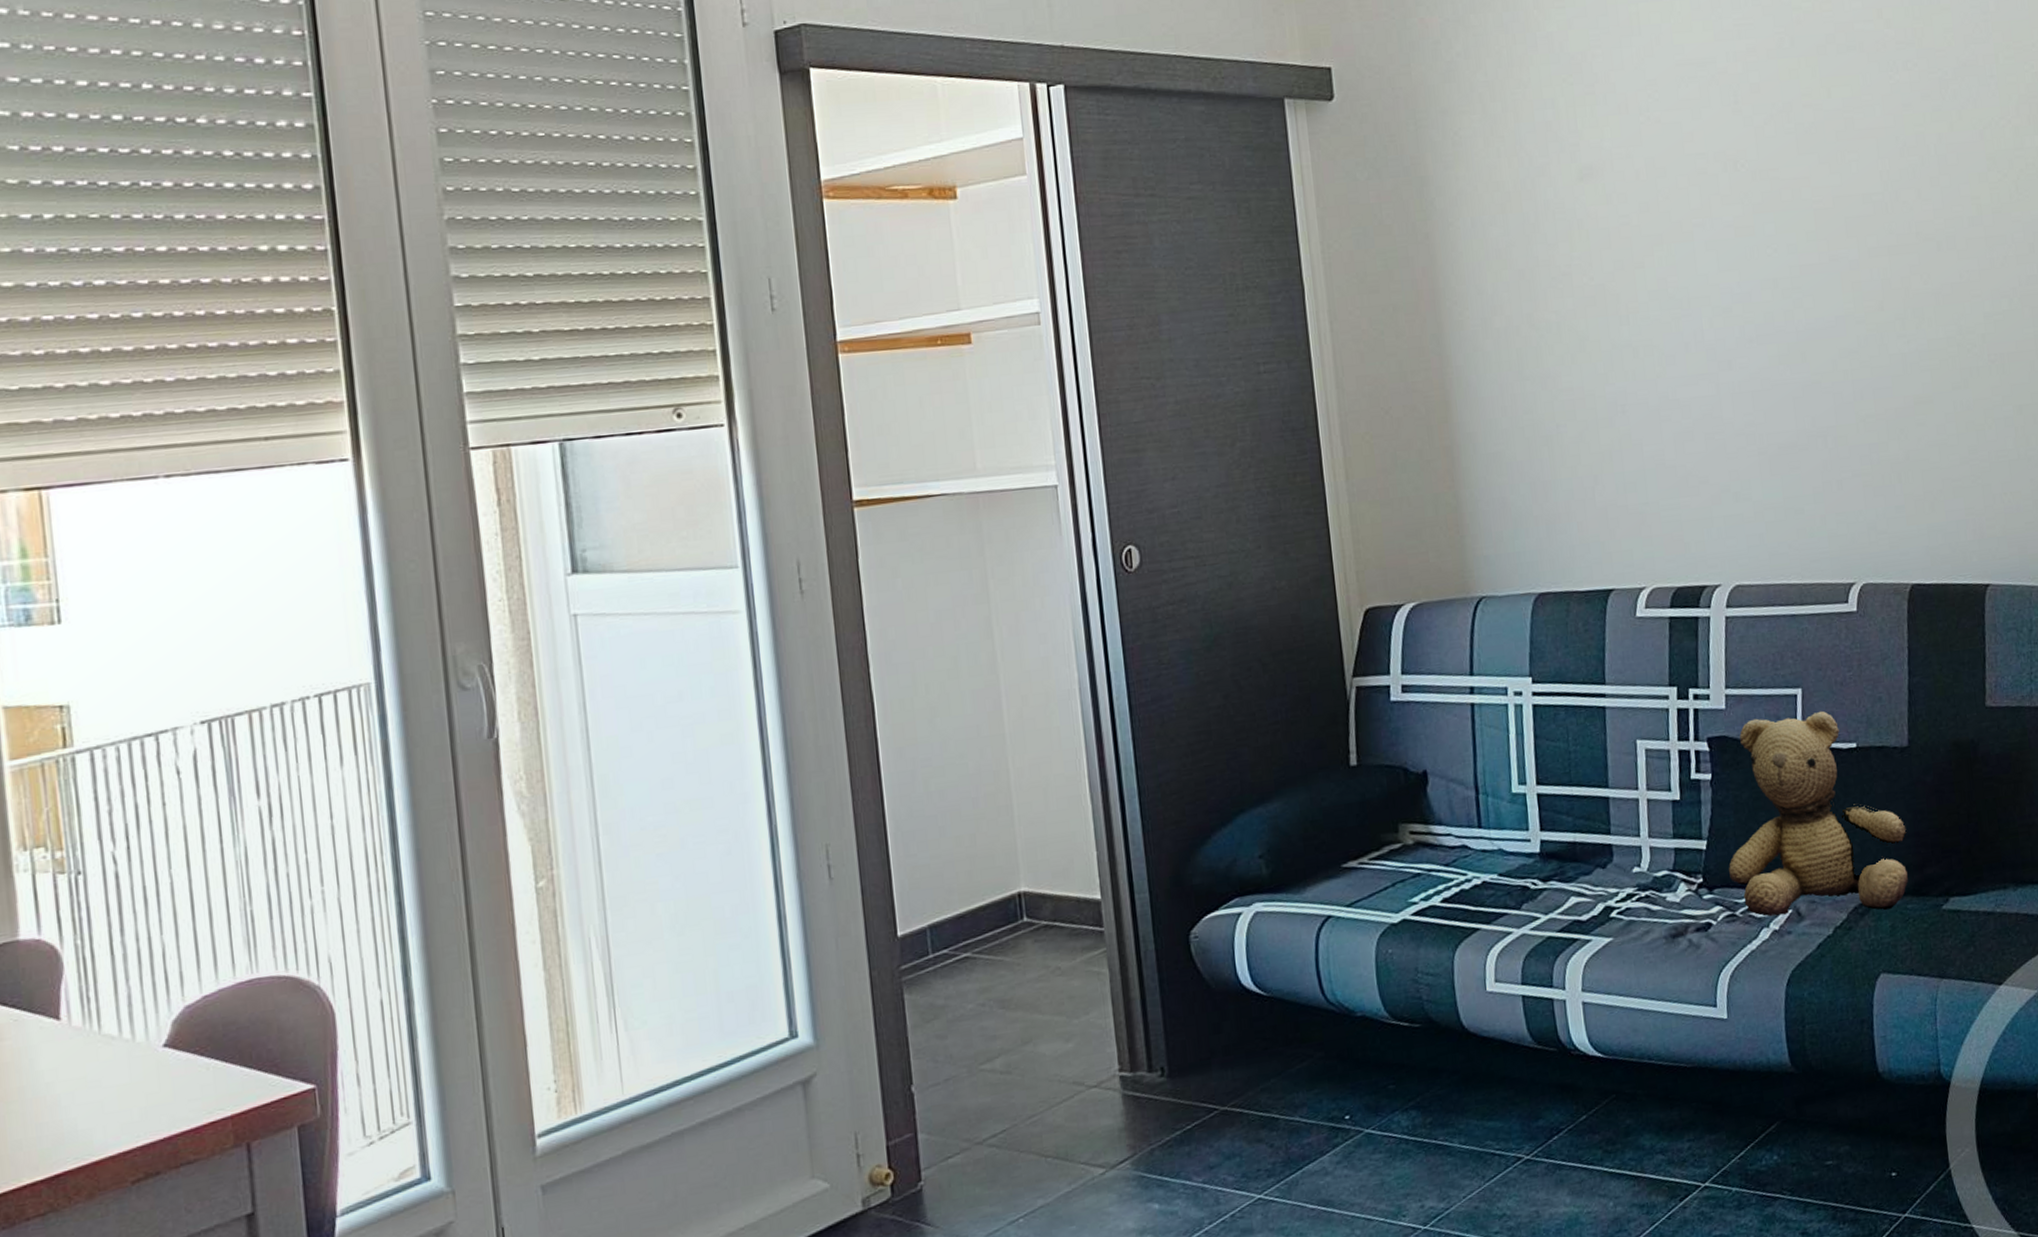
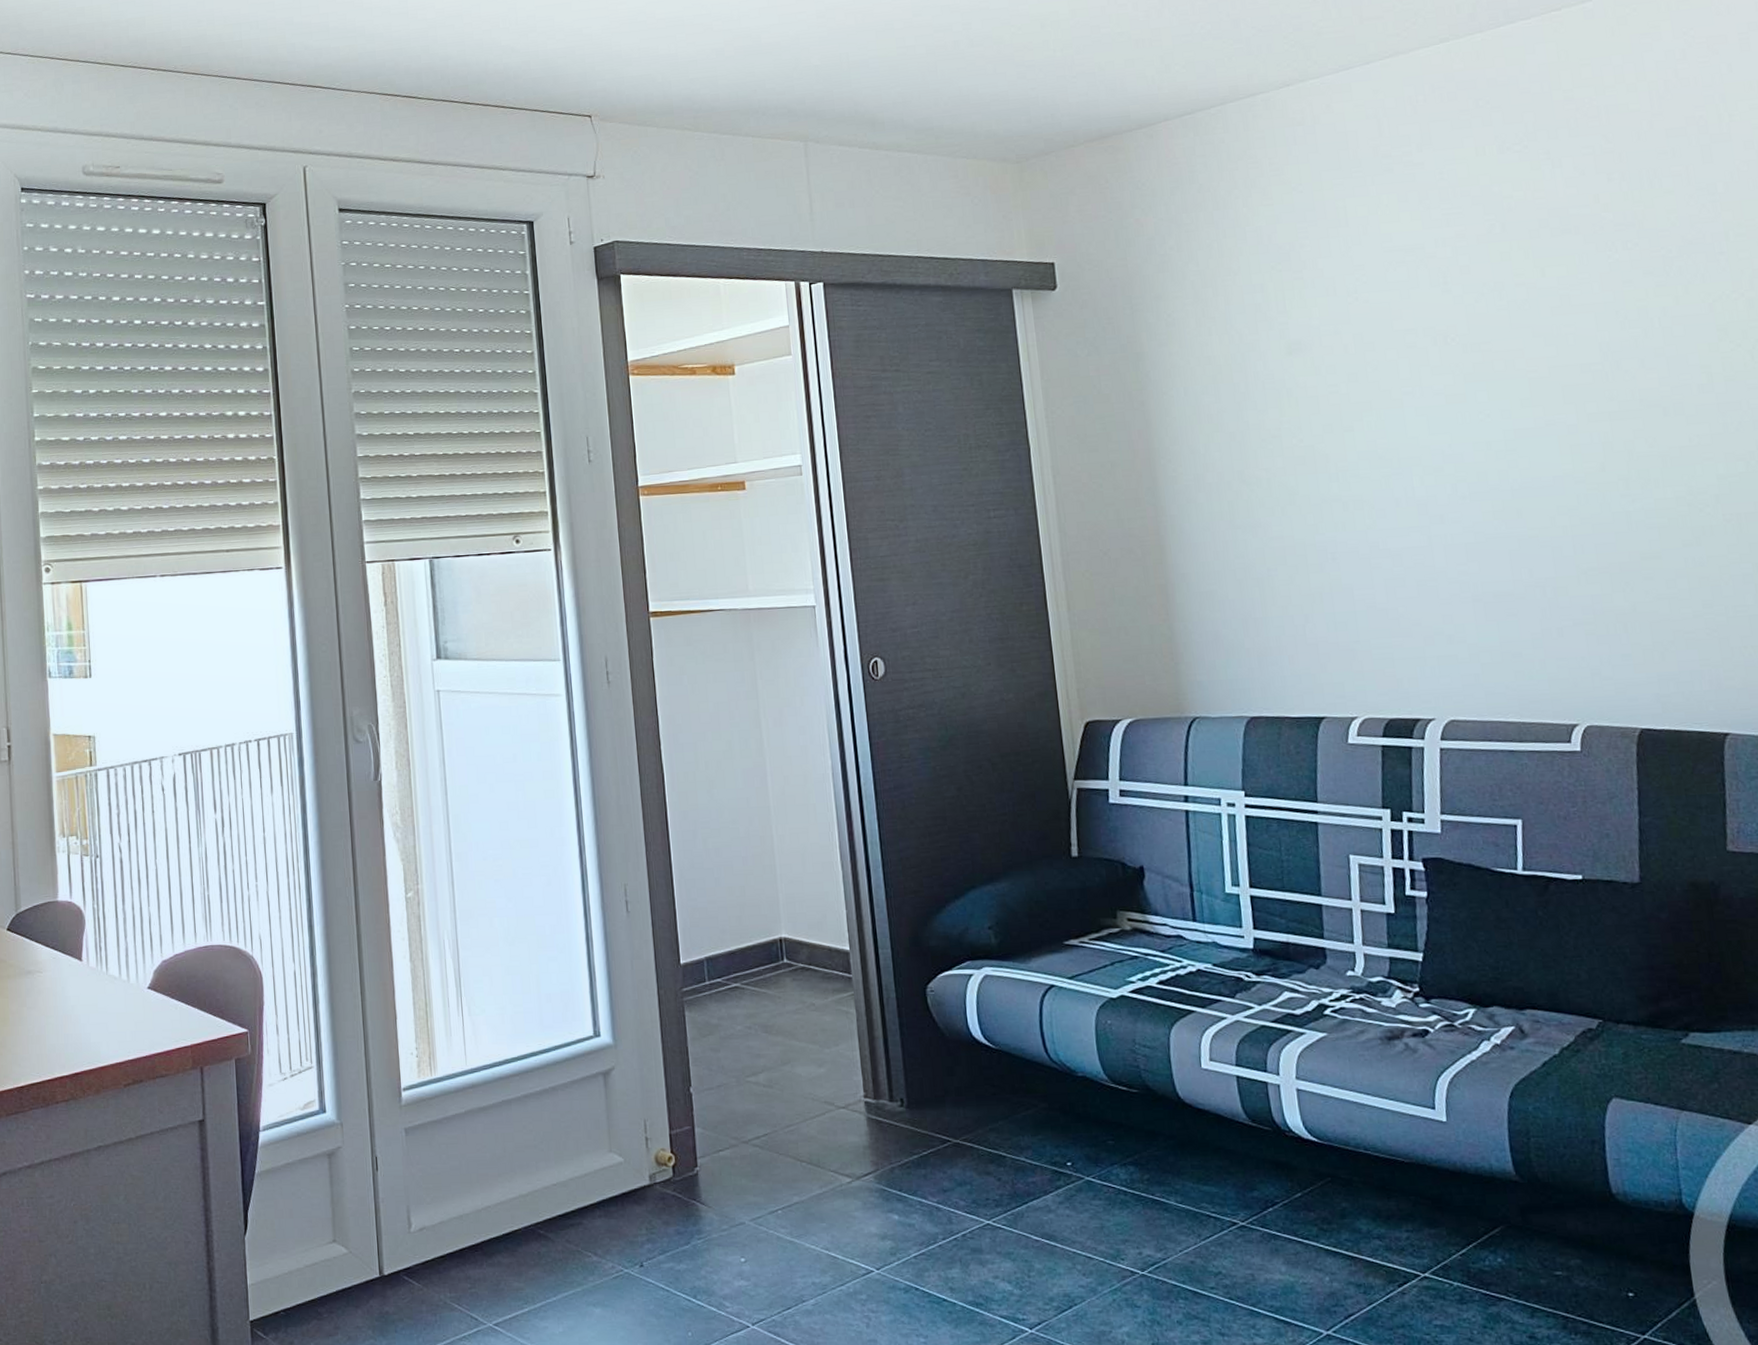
teddy bear: present [1729,710,1908,917] -> none [1446,842,1642,1037]

